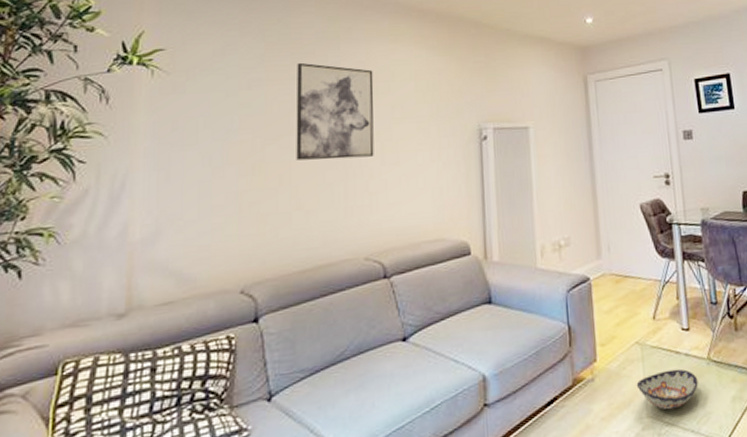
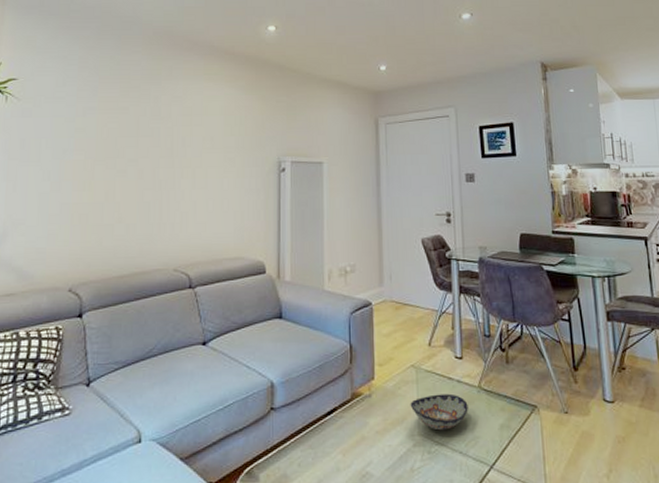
wall art: present [296,62,374,161] -> none [120,95,189,181]

